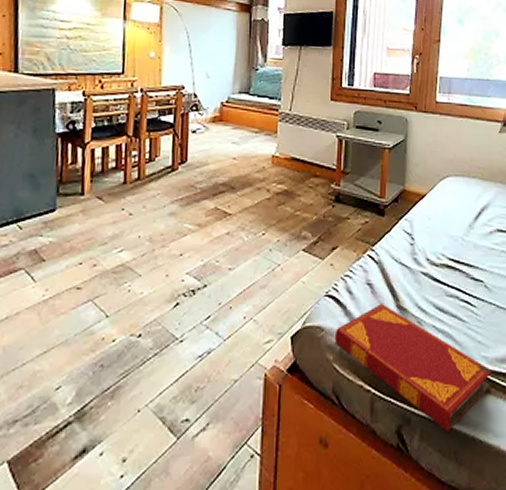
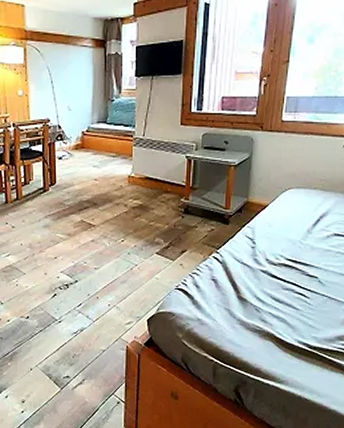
hardback book: present [334,304,493,432] -> none [183,295,321,392]

